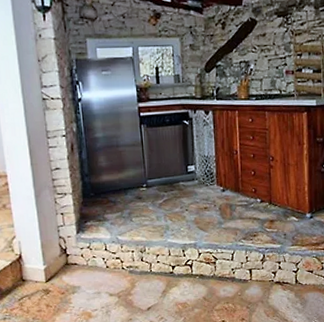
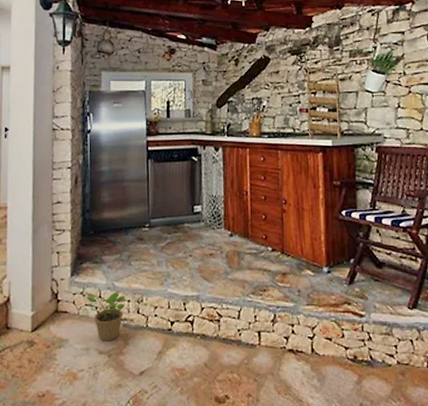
potted plant: none [91,244,129,286] -> present [84,292,125,341]

